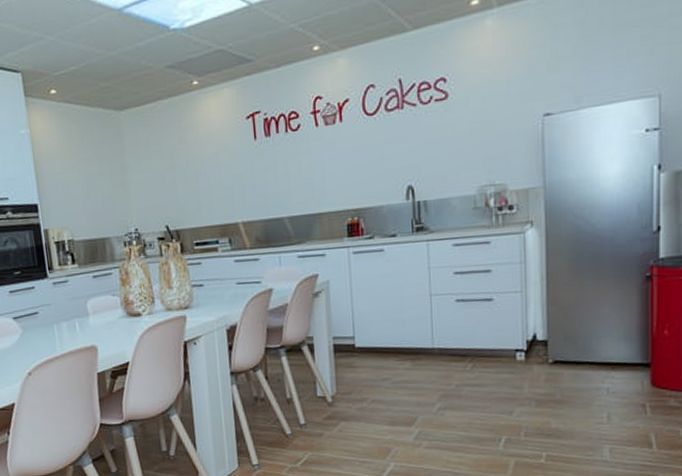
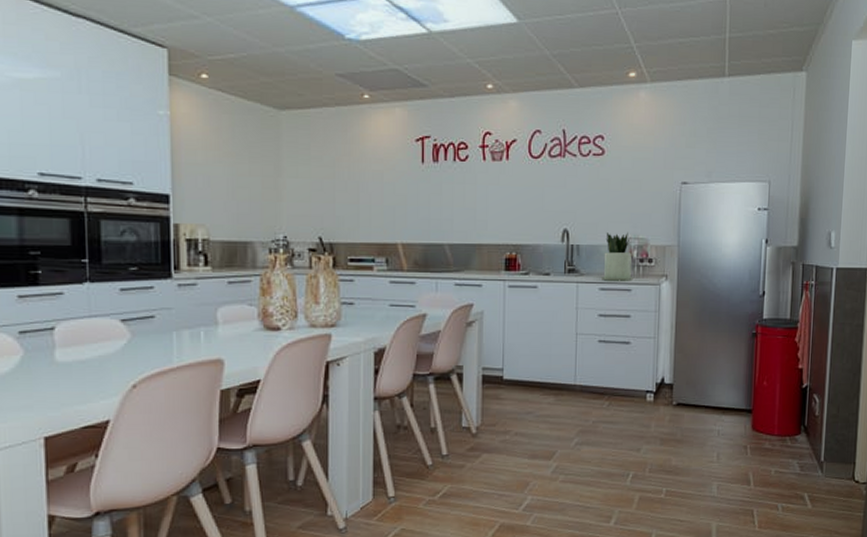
planter: none [455,179,492,236] -> present [602,232,633,281]

